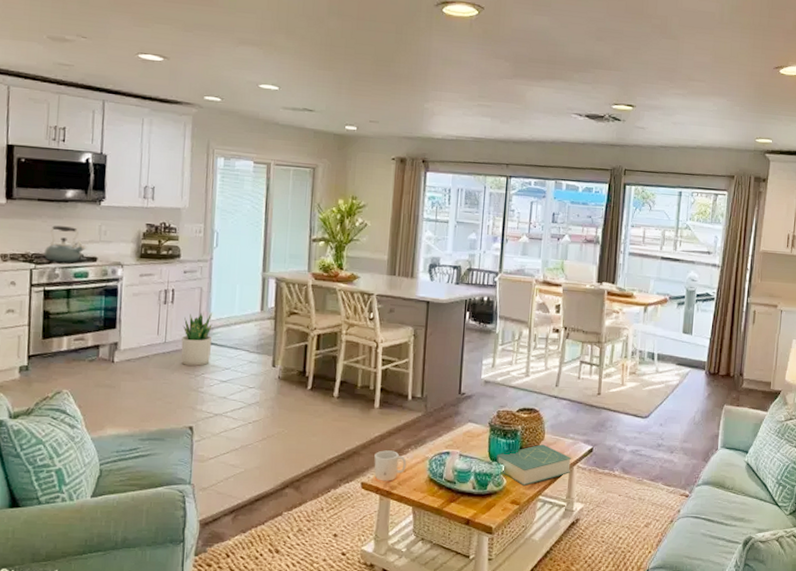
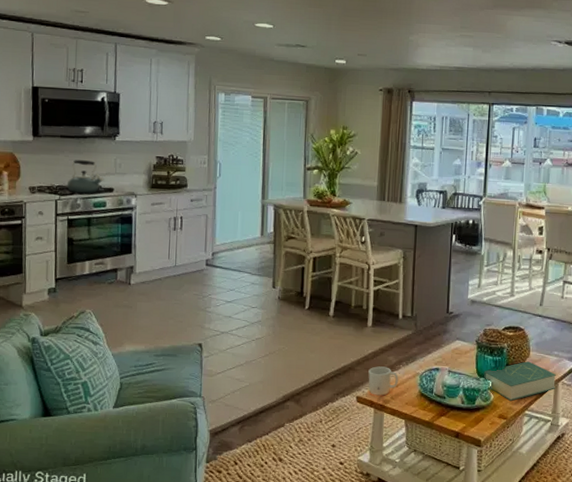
planter: present [181,312,212,366] -> none [189,237,217,288]

